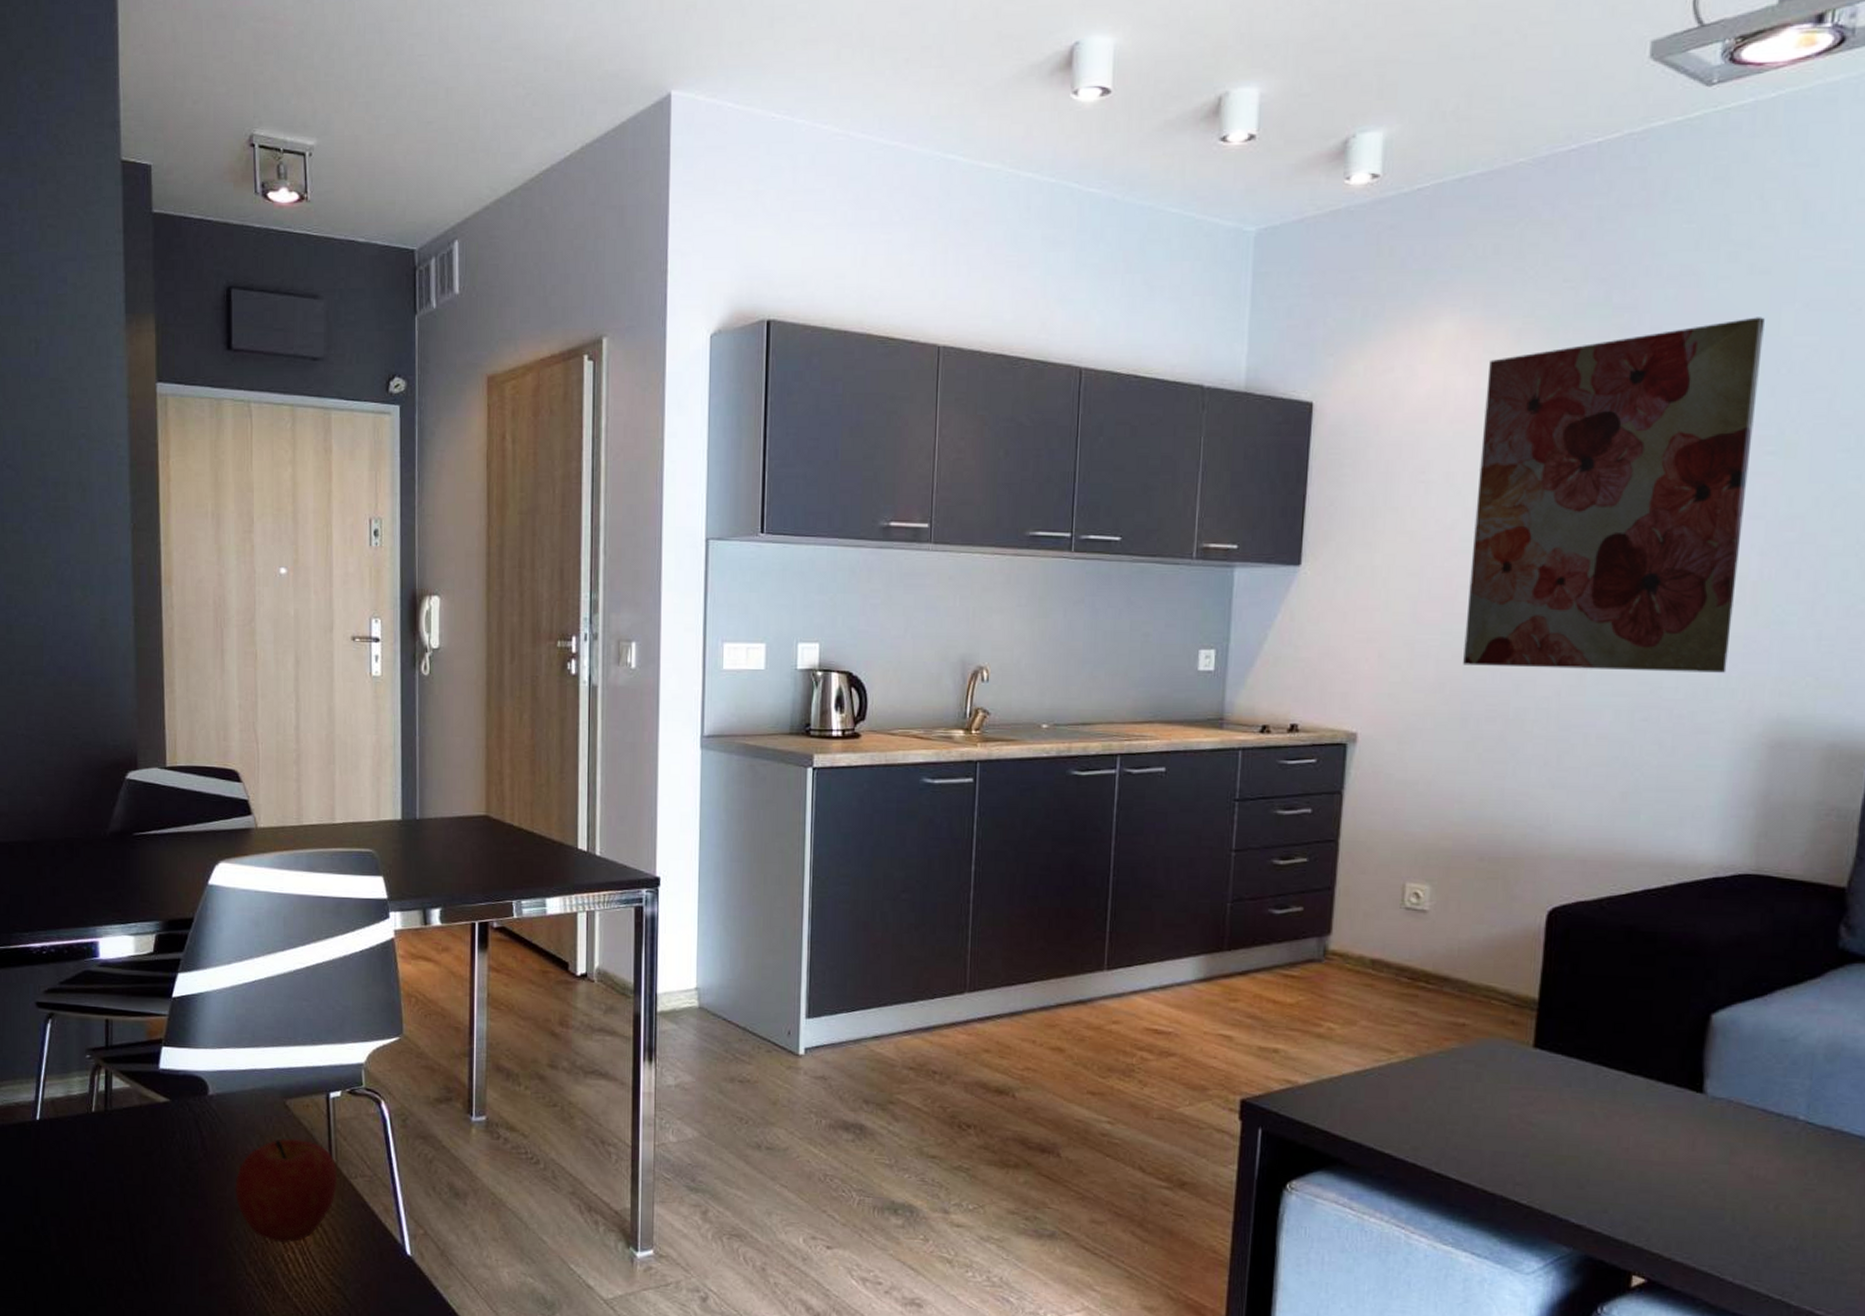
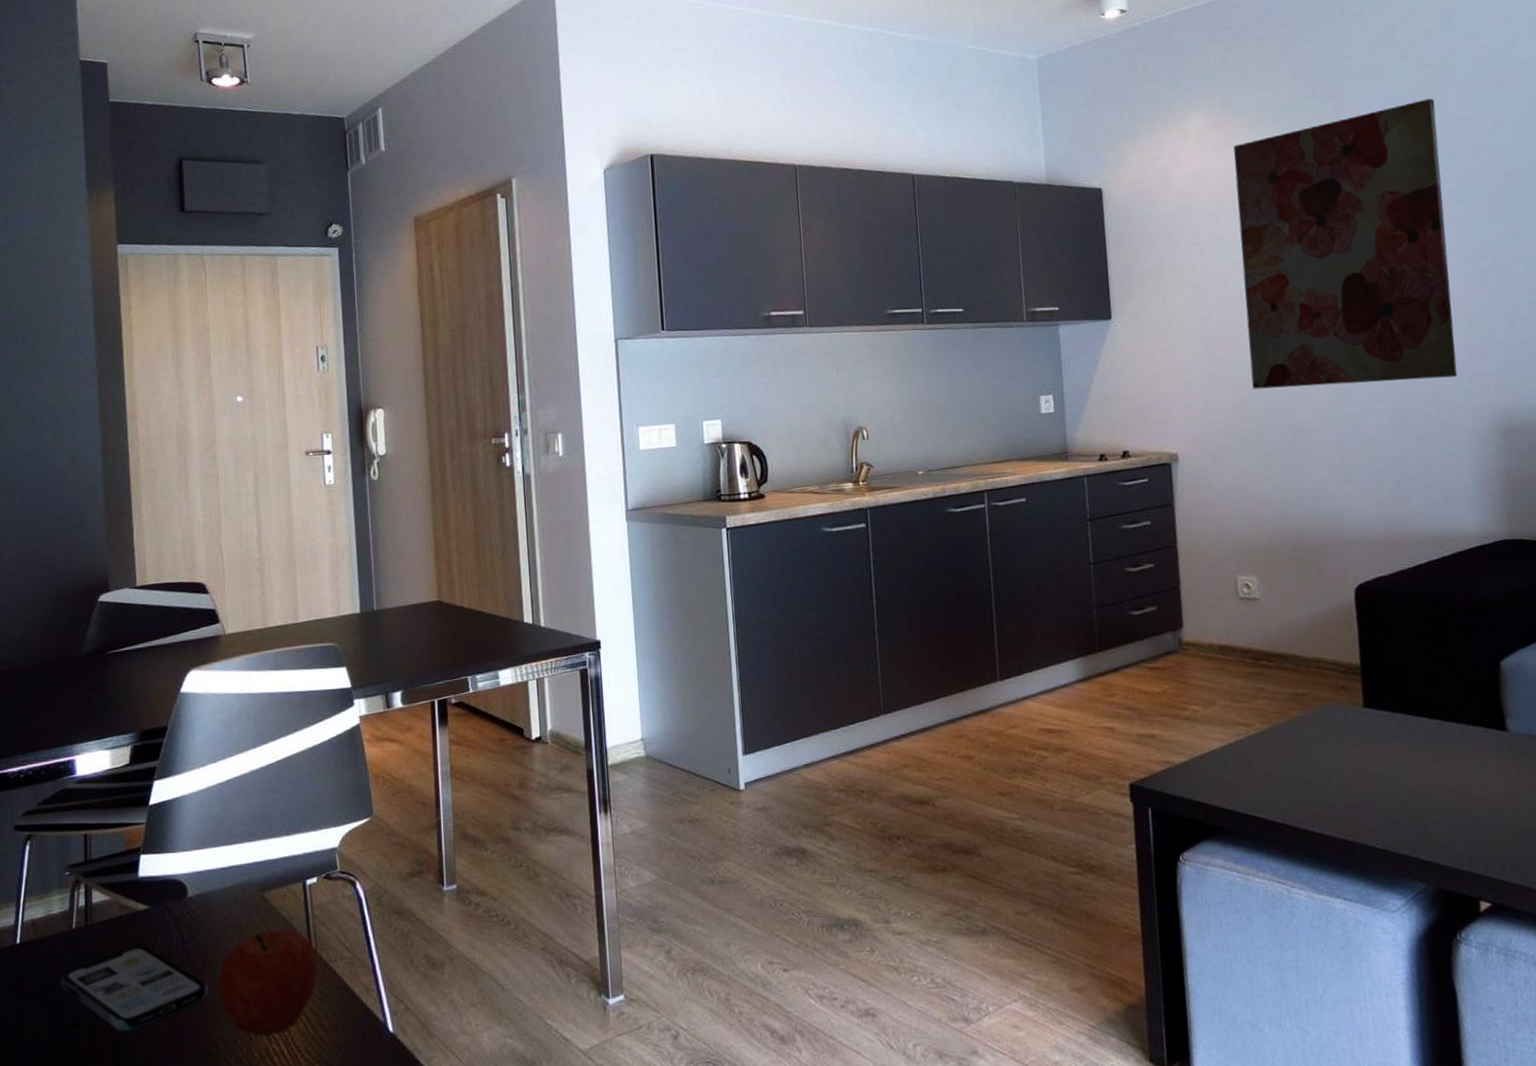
smartphone: none [78,1136,225,1220] -> present [60,945,208,1032]

